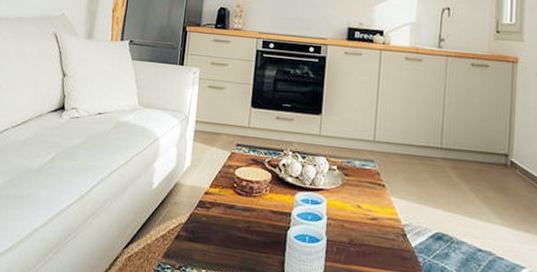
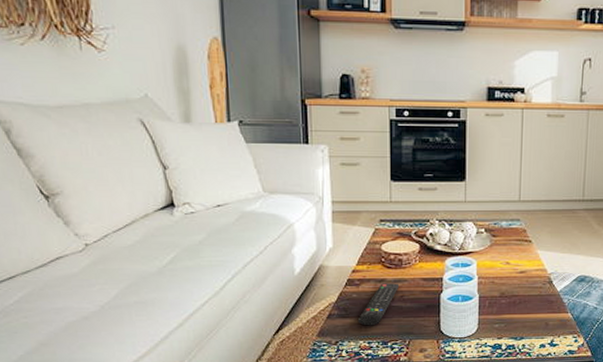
remote control: none [203,210,248,255] -> present [357,283,400,326]

